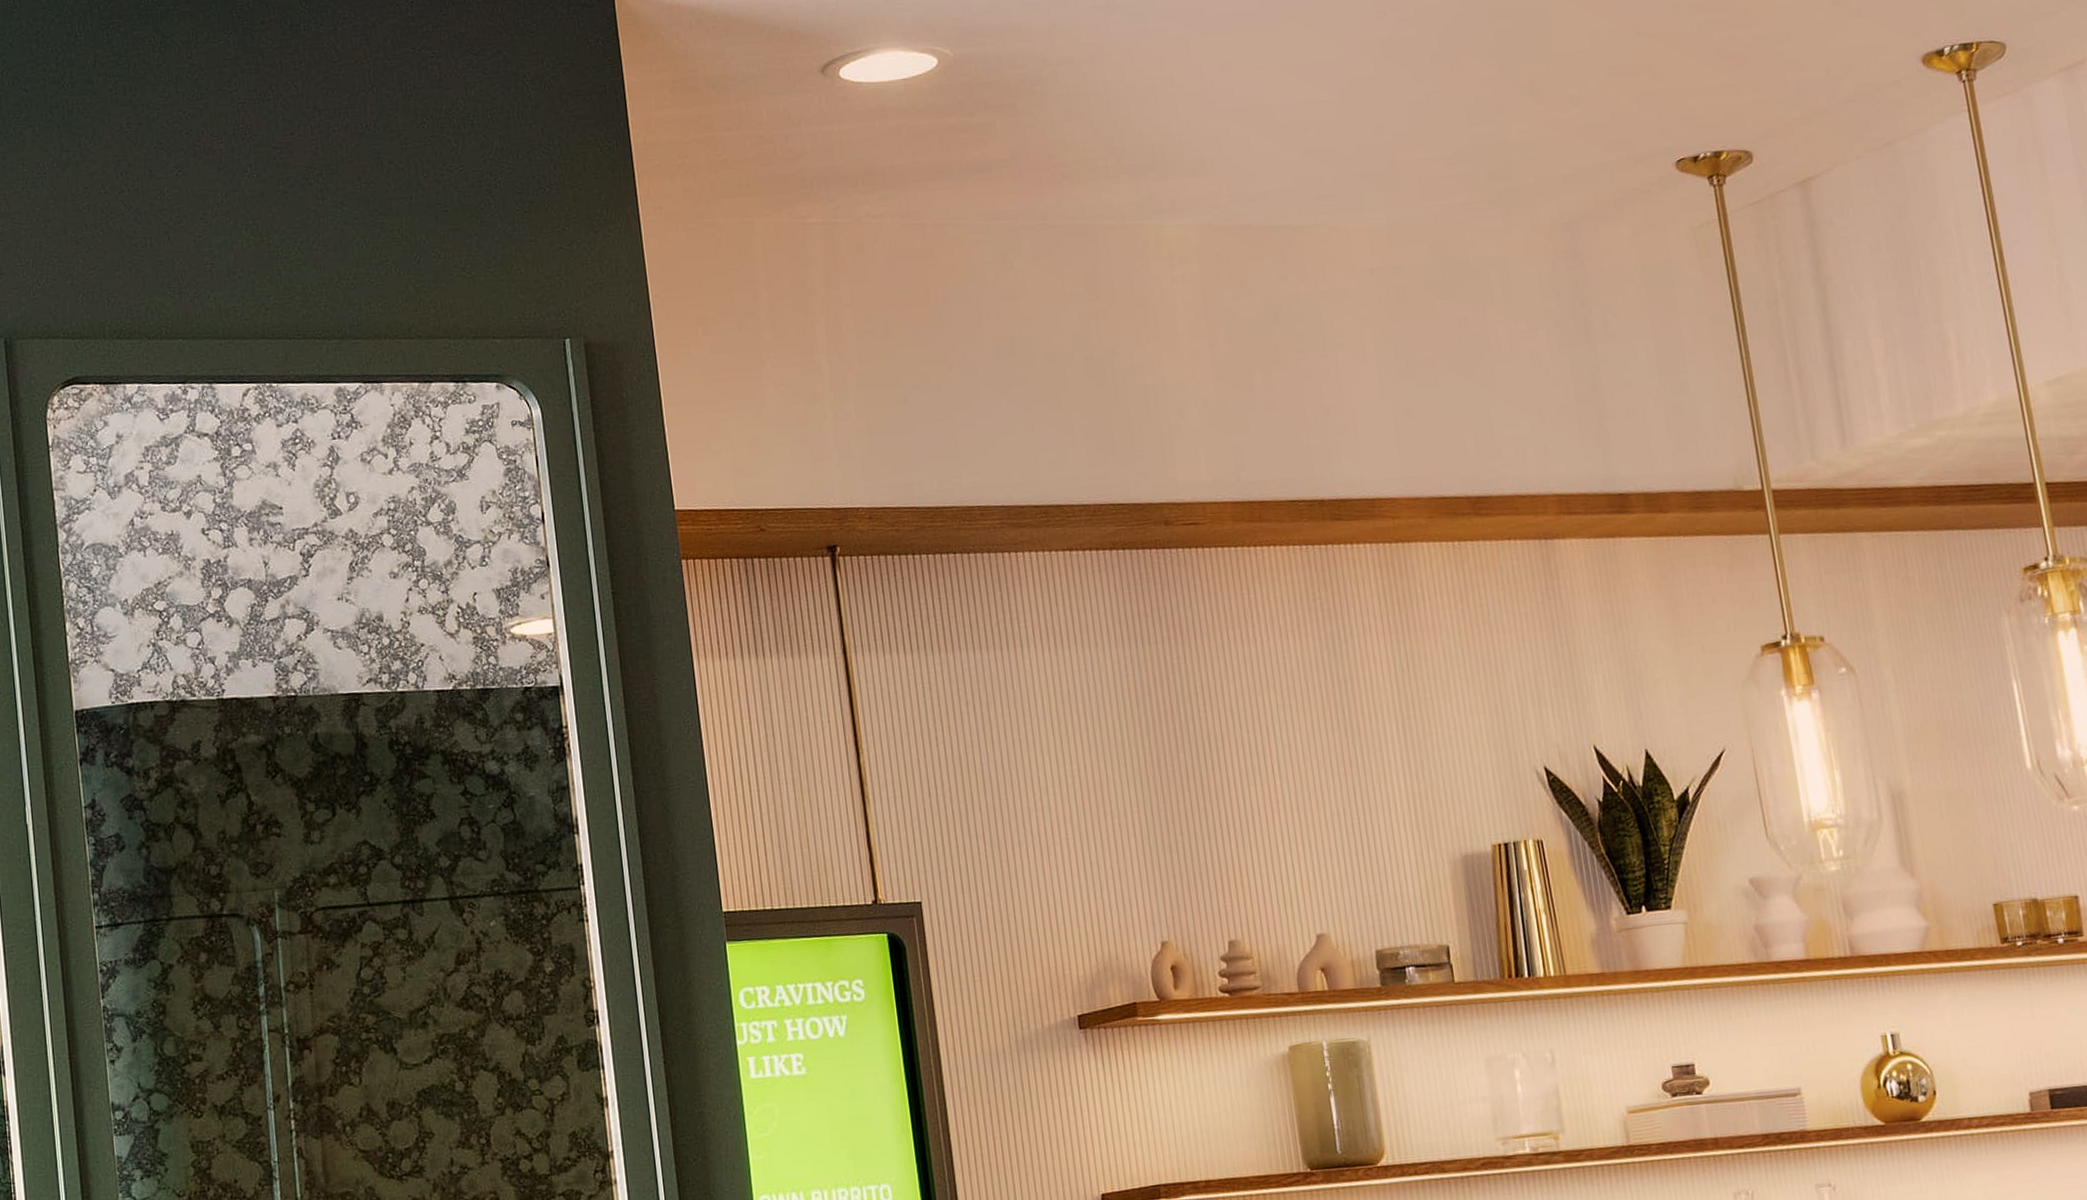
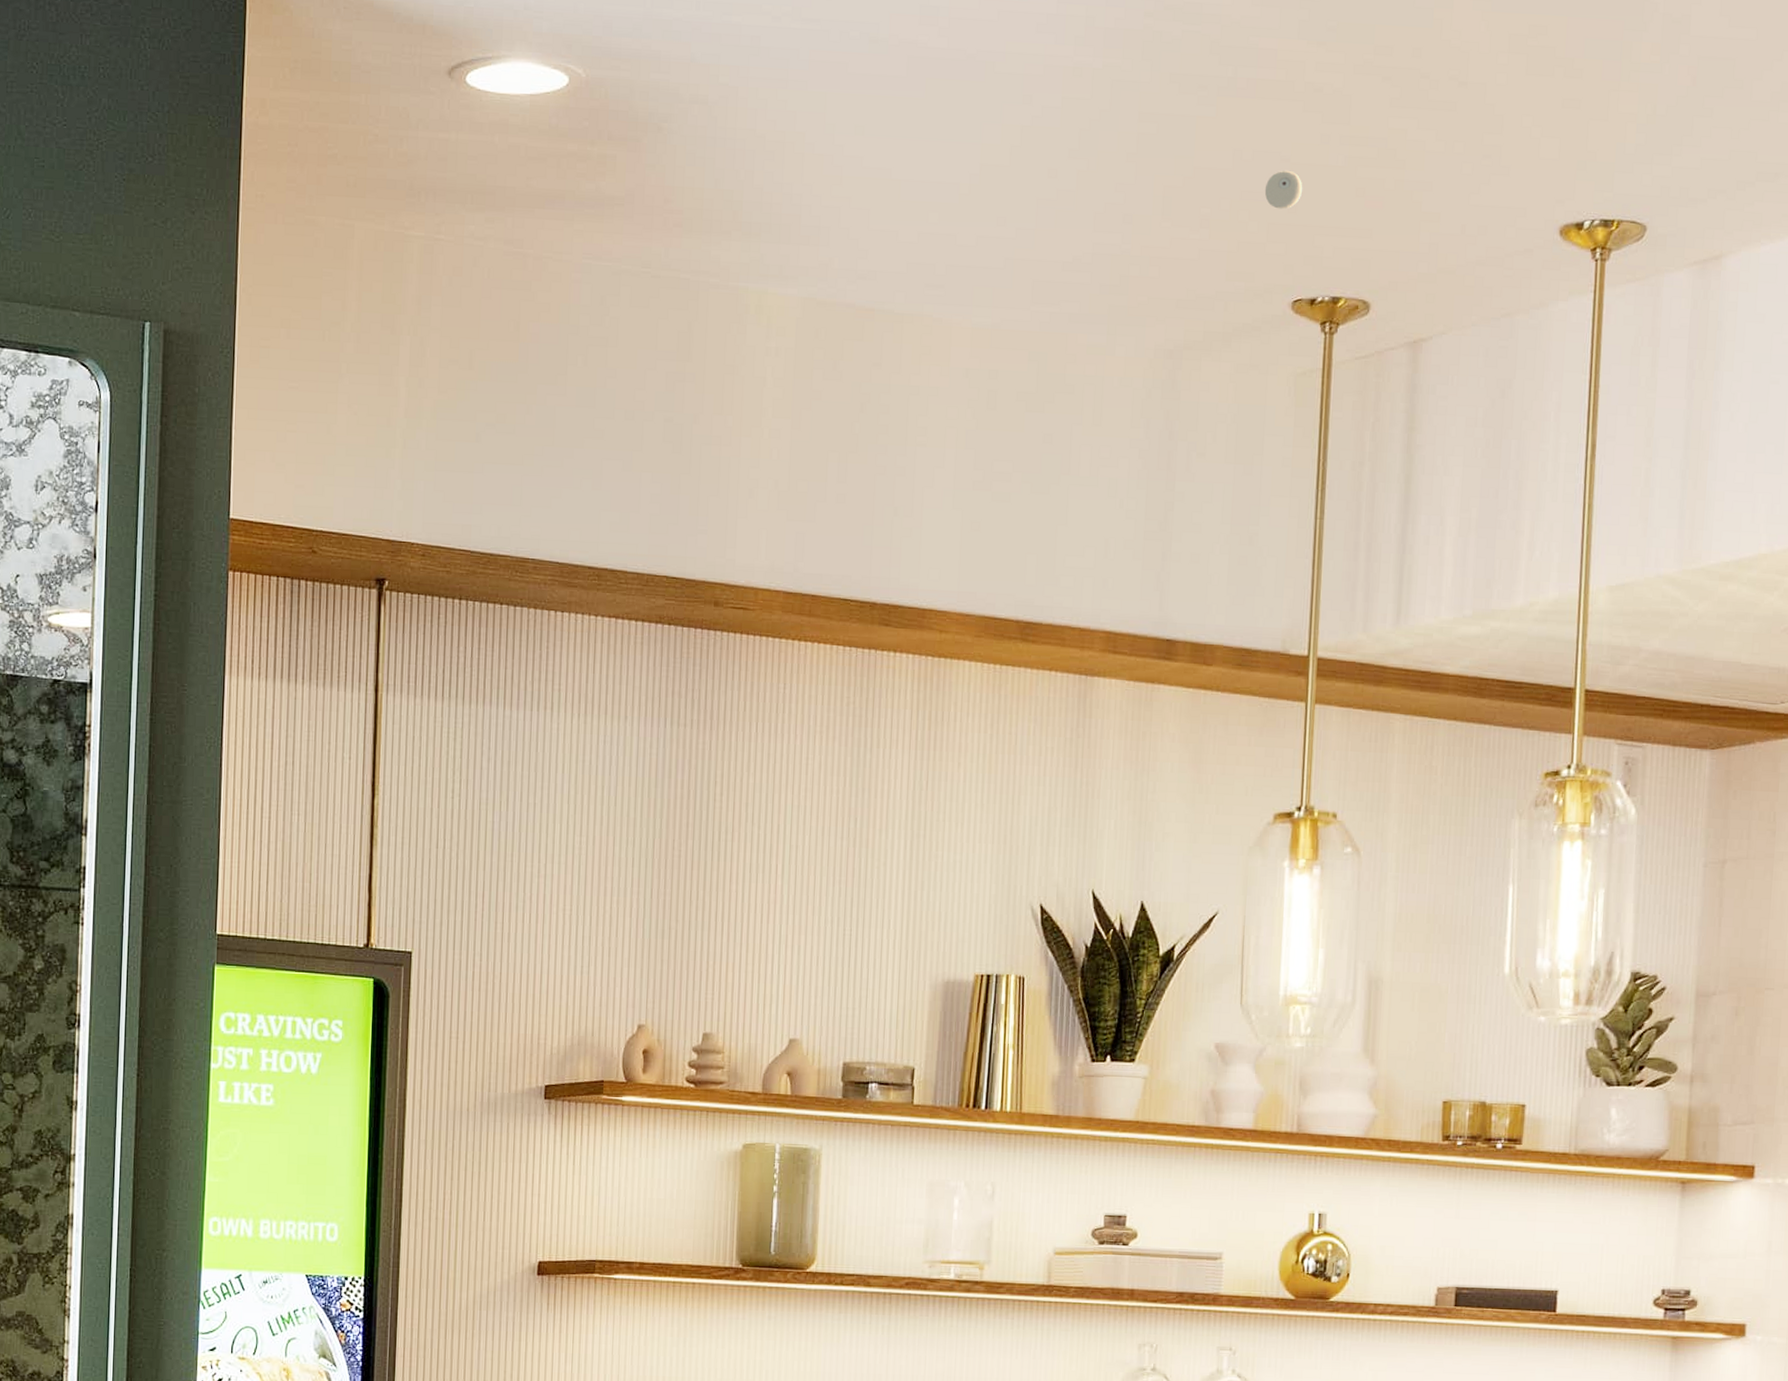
eyeball: none [1627,43,1665,79] -> present [1264,170,1303,209]

